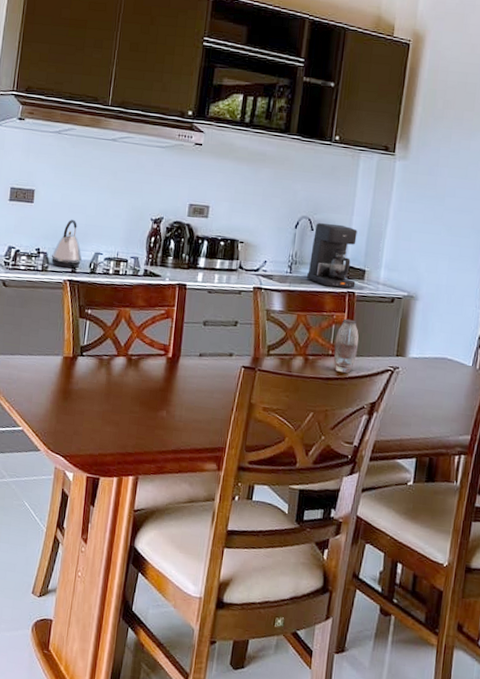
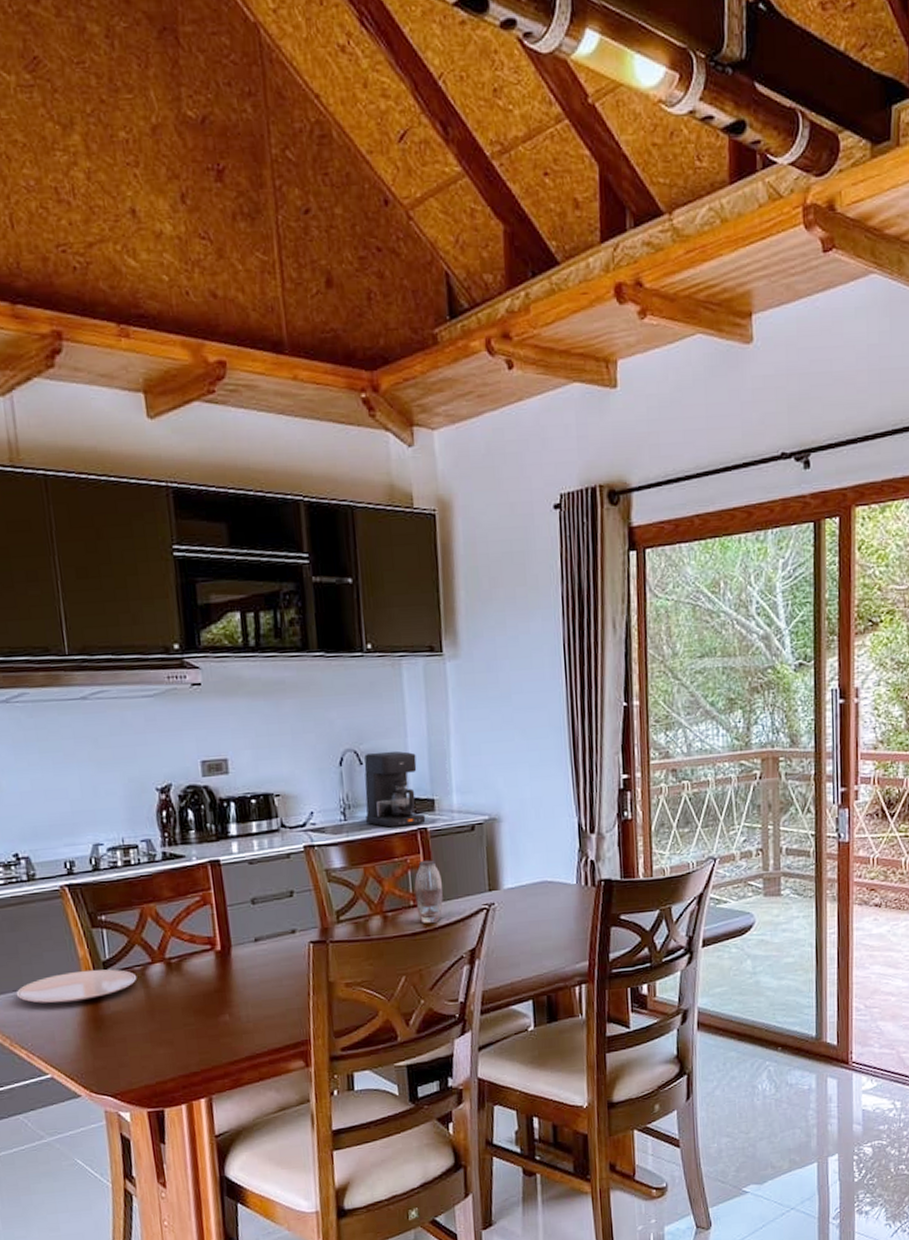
plate: none [12,348,104,375] -> present [16,969,137,1004]
kettle: present [51,219,82,269] -> none [35,808,78,872]

